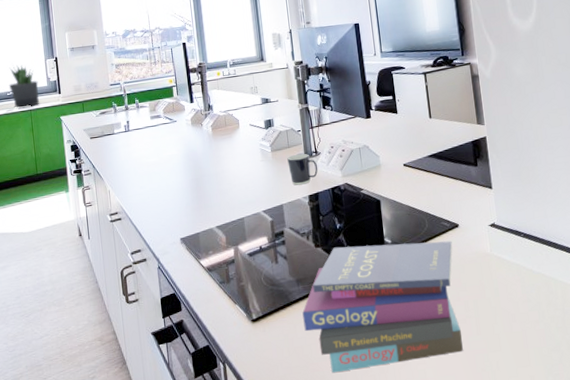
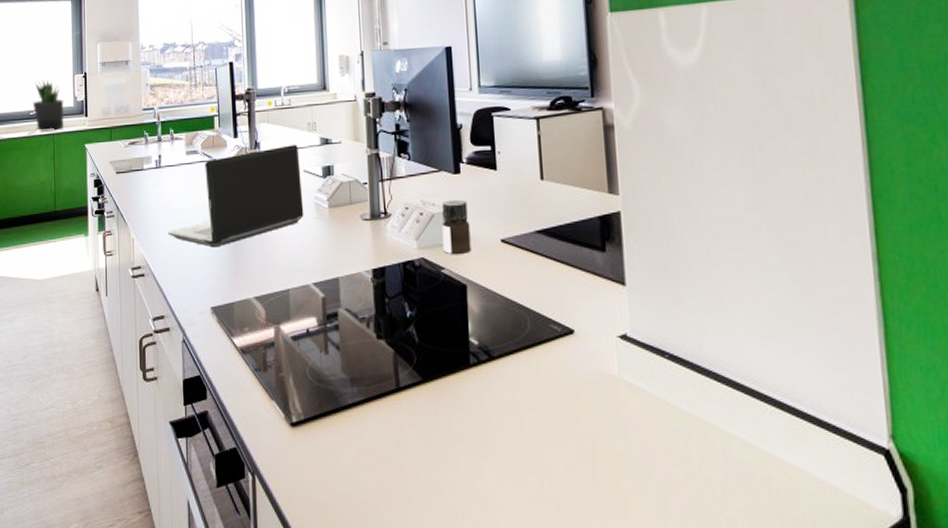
laptop computer: none [139,105,252,191] -> present [168,145,304,248]
mug: present [287,153,318,185] -> none [348,213,387,254]
books: present [302,241,463,373] -> none [355,341,571,511]
bottle: none [358,137,382,178] -> present [442,199,471,254]

